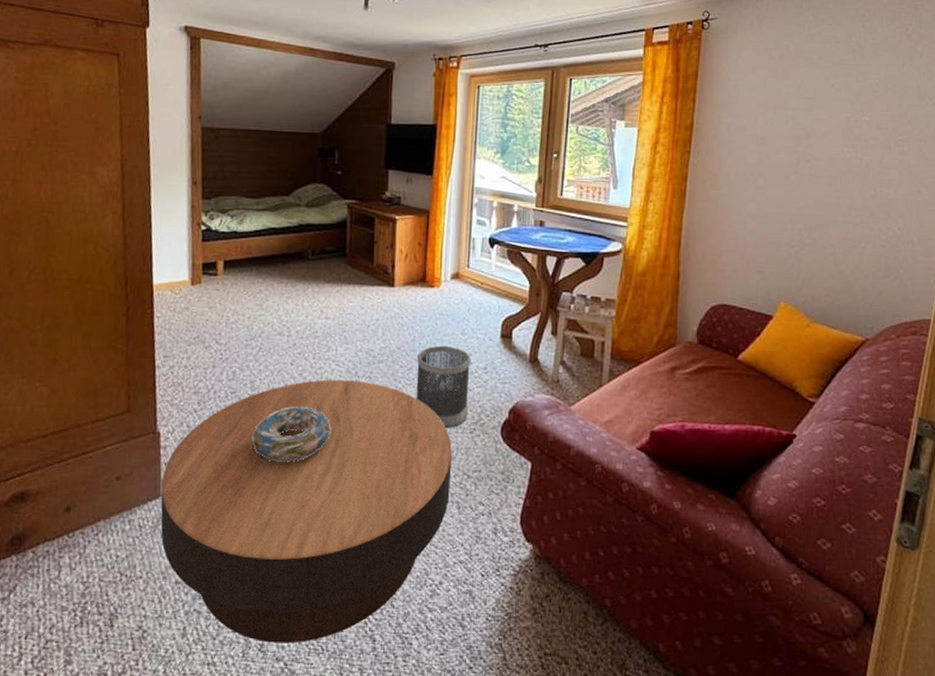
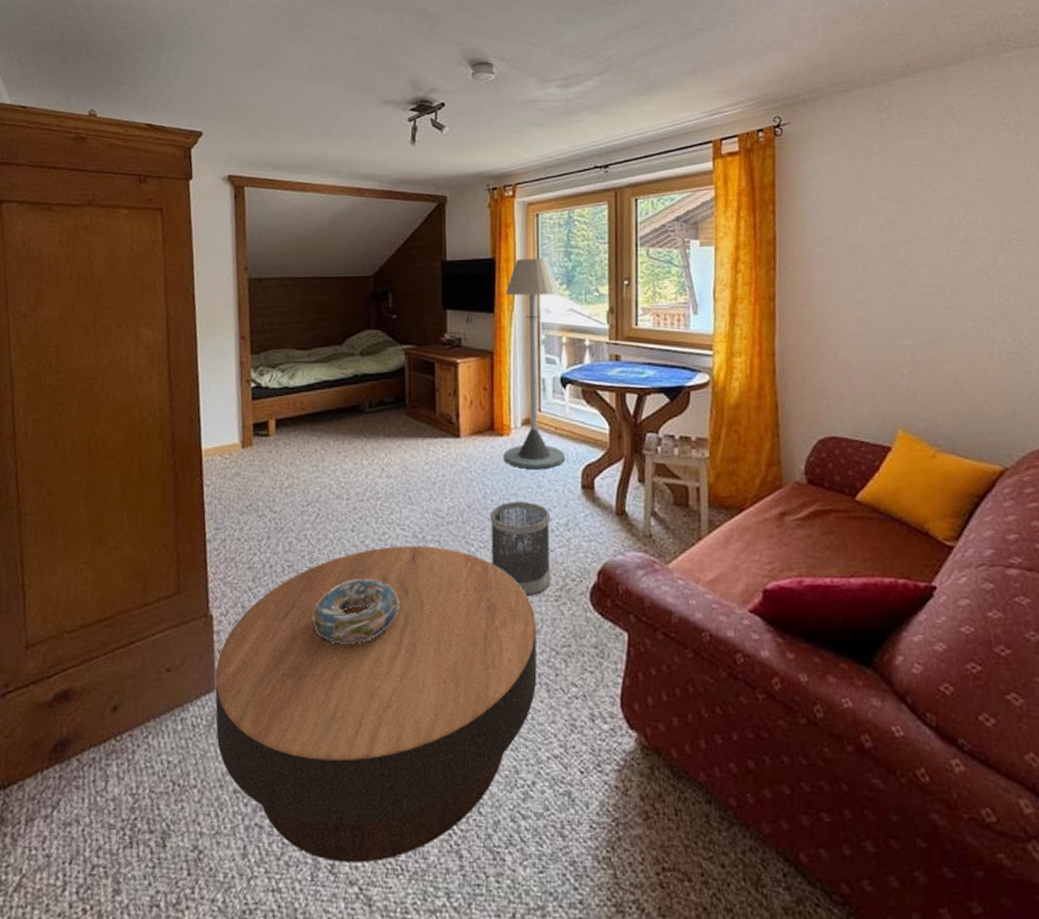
floor lamp: none [433,127,494,319] -> present [504,258,566,470]

